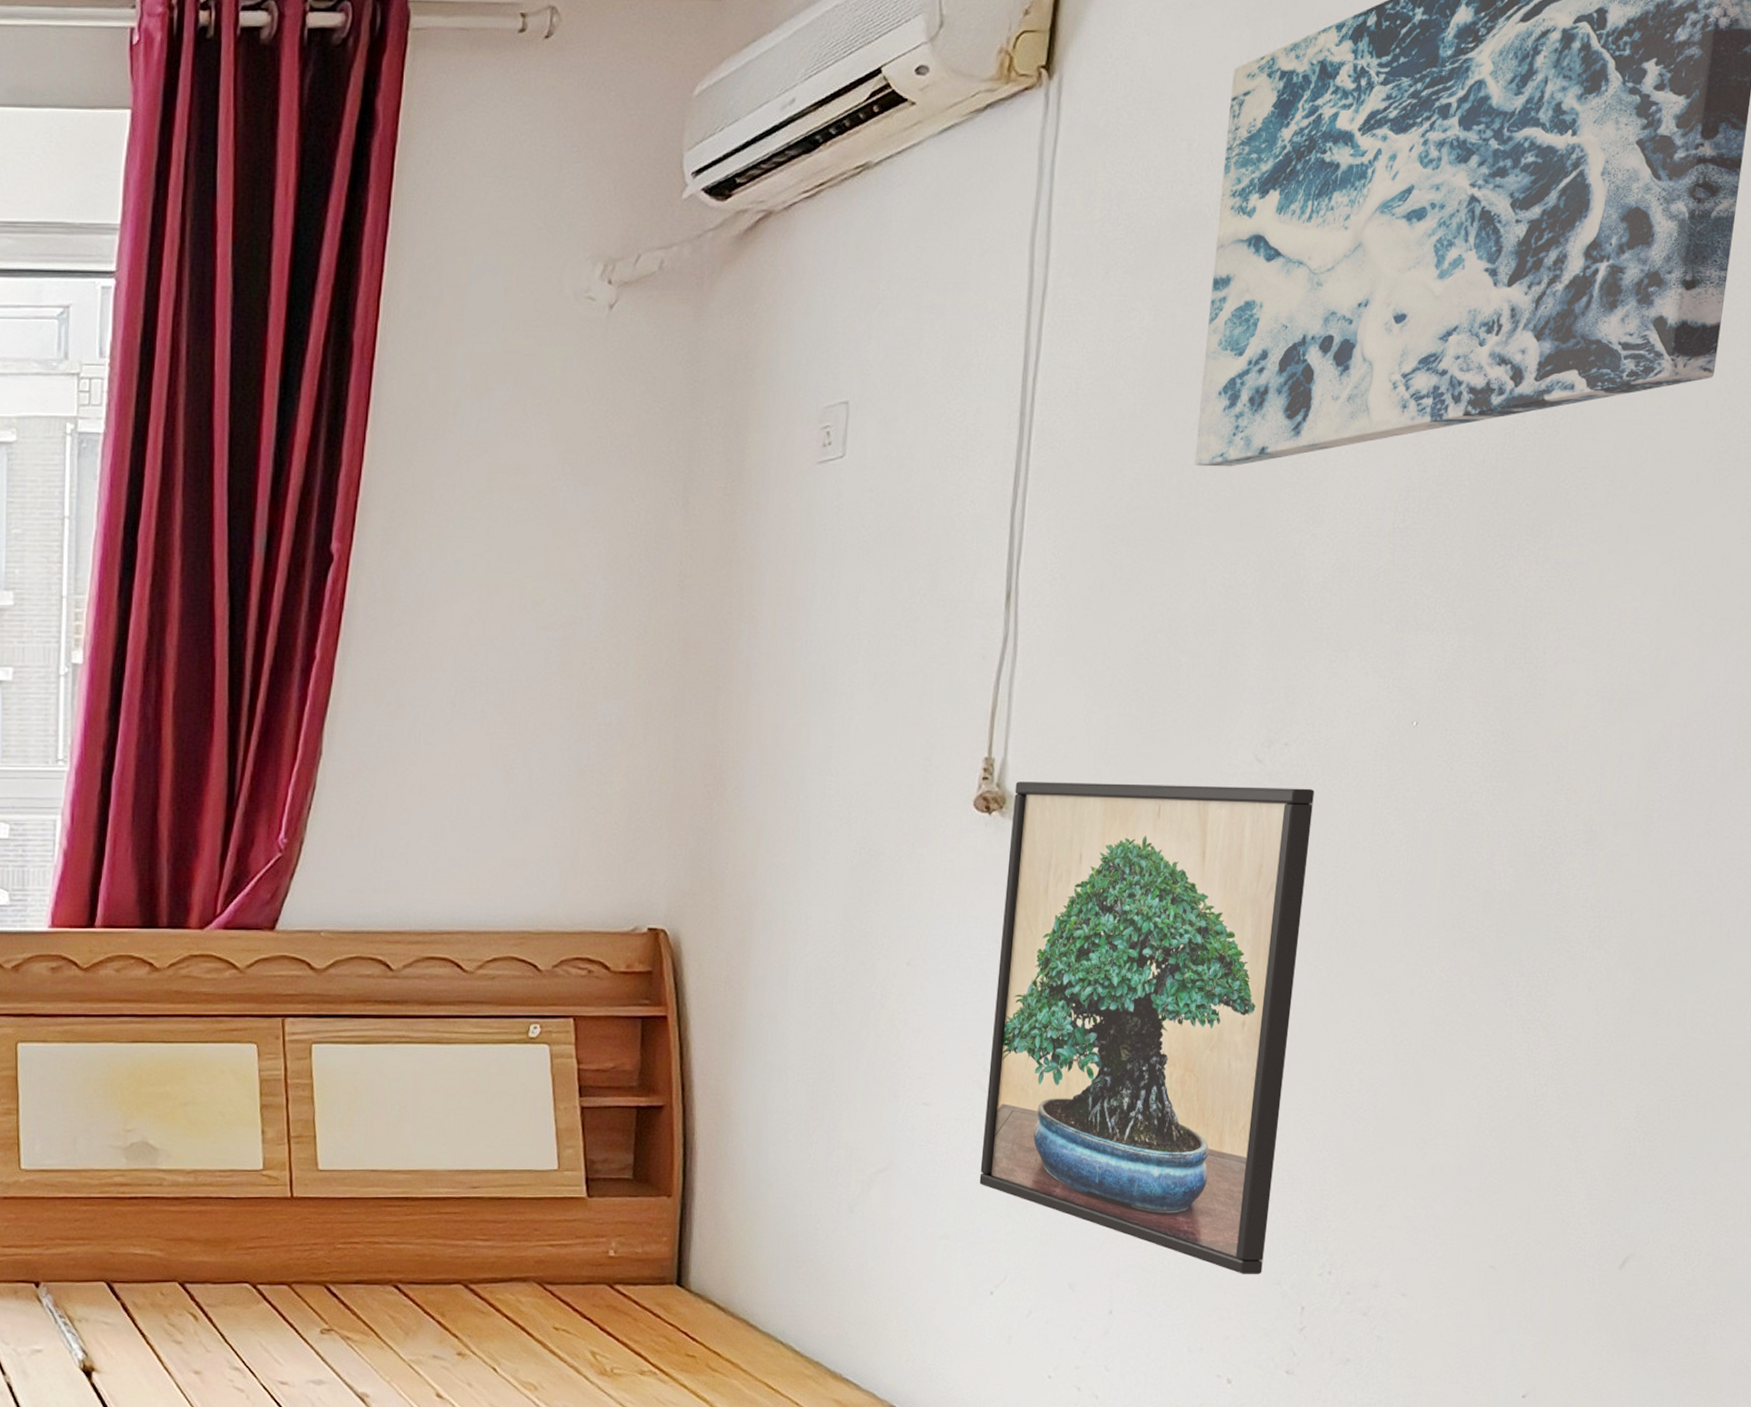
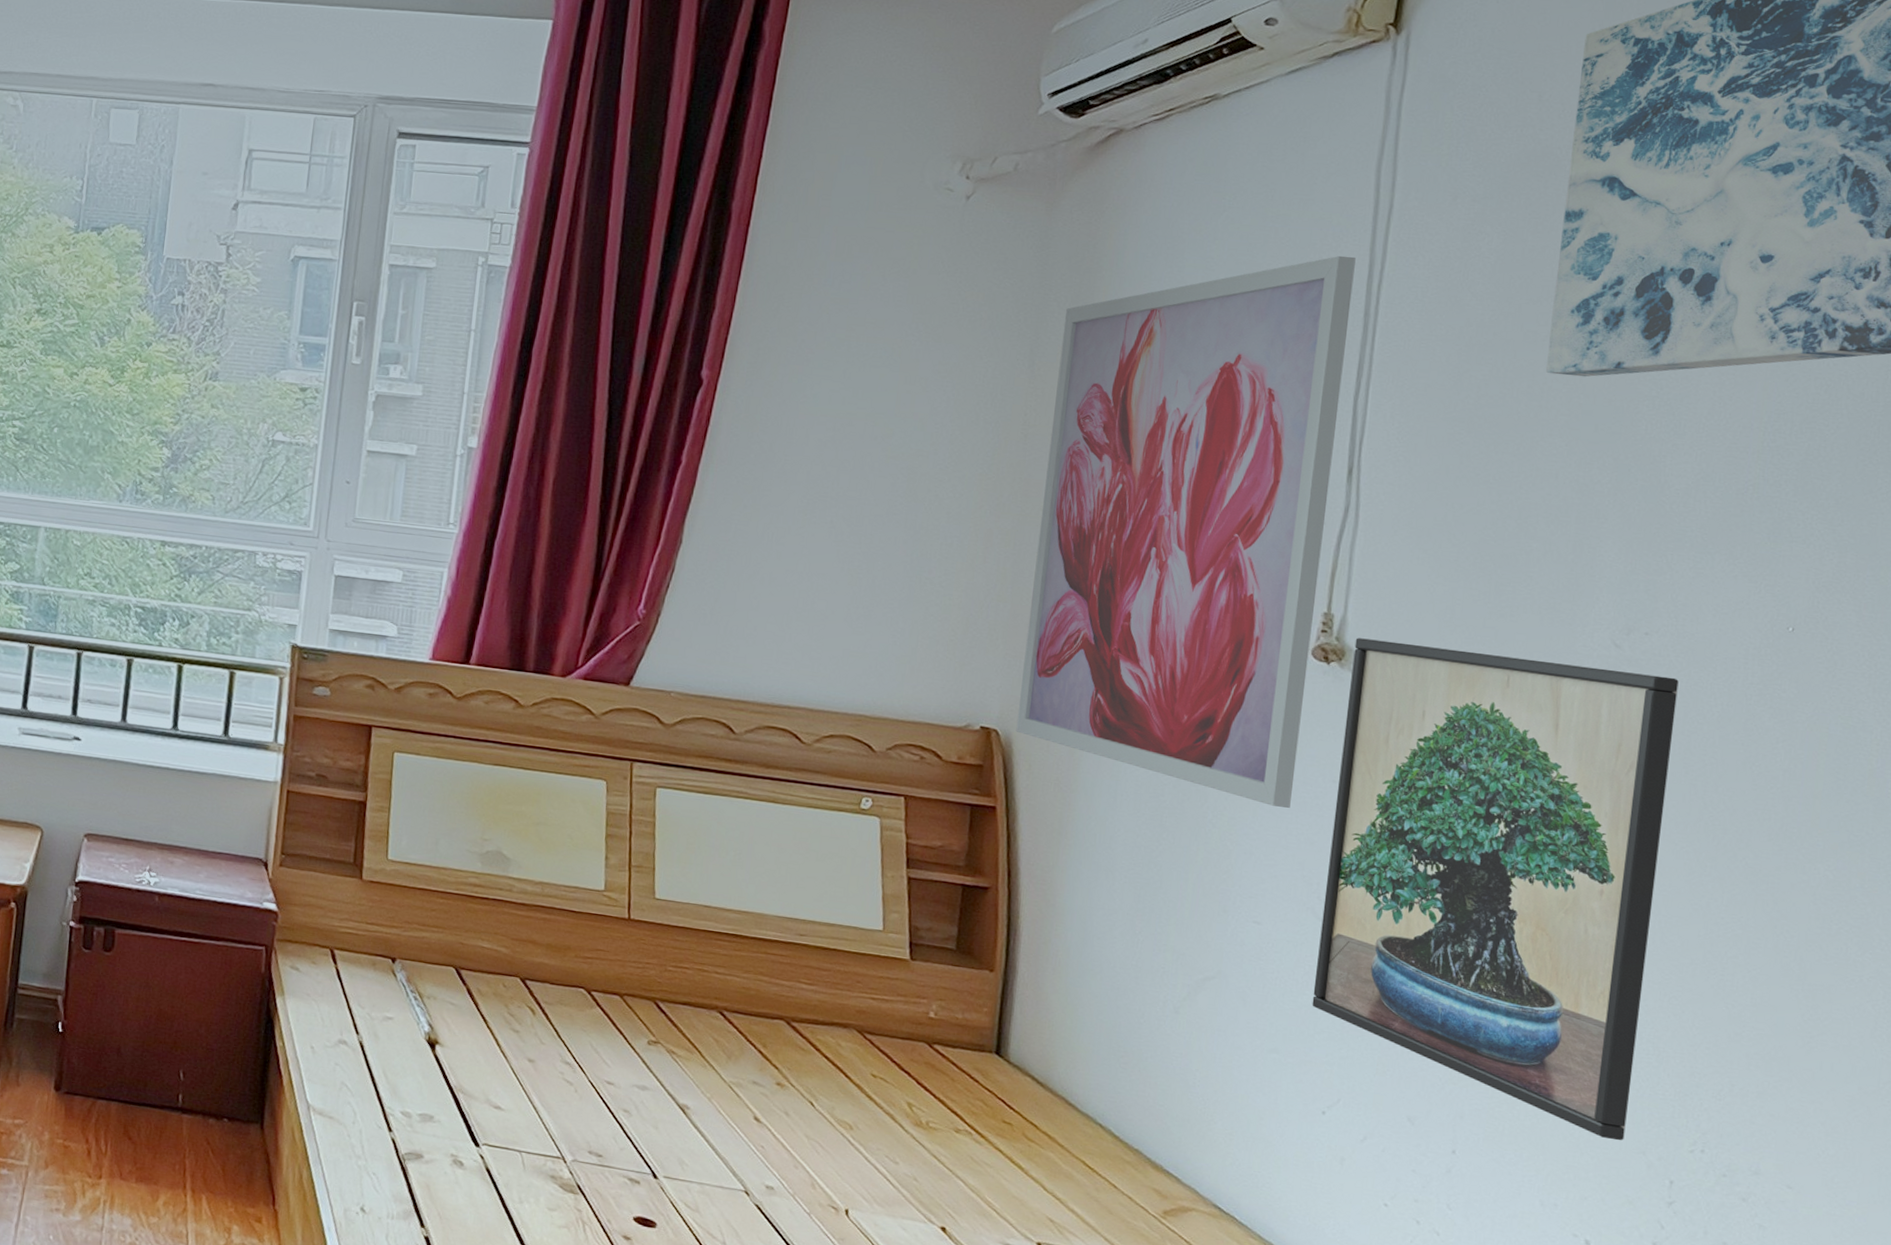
wall art: none [684,347,1011,976] -> present [1015,255,1356,808]

